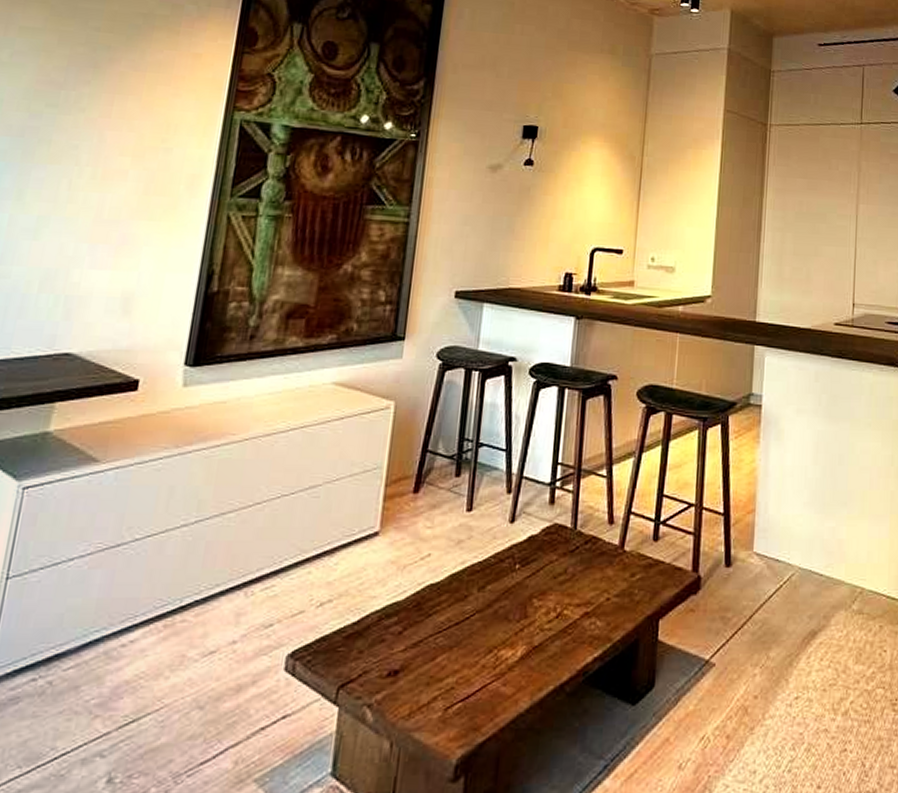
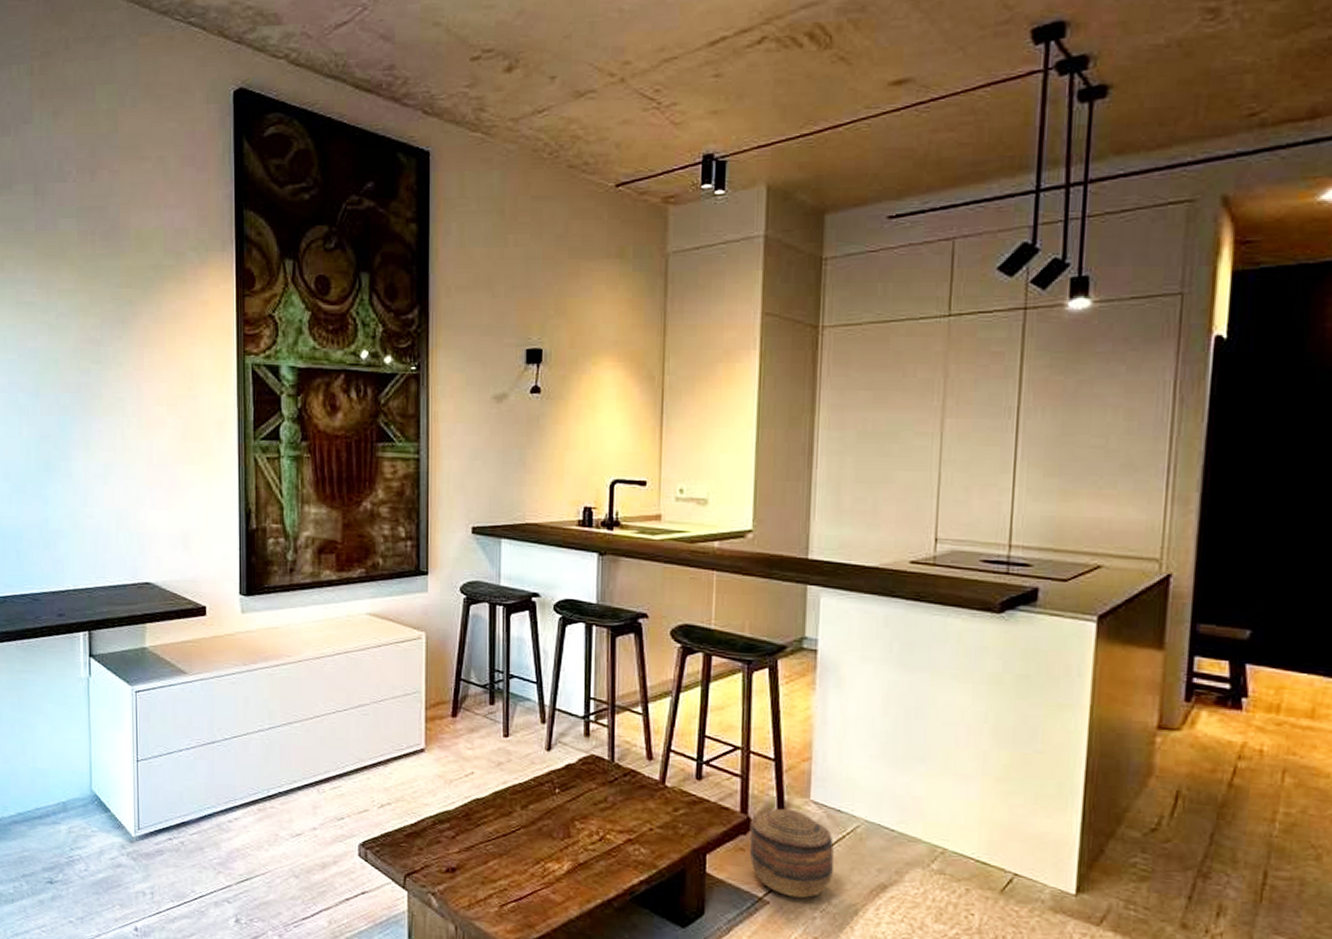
basket: none [699,563,773,656] -> present [749,808,834,899]

